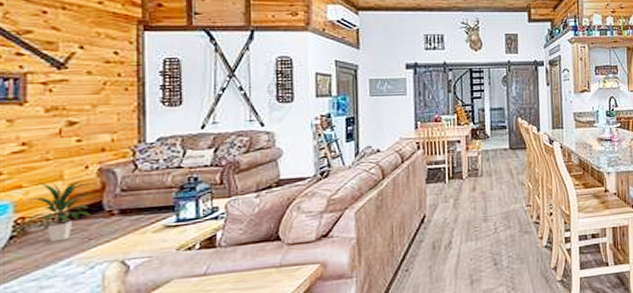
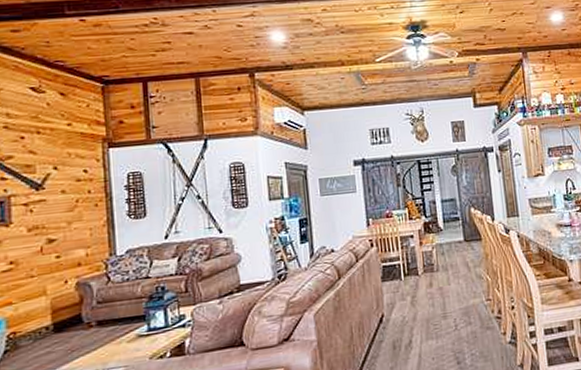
indoor plant: present [27,181,92,242] -> none [18,296,72,355]

